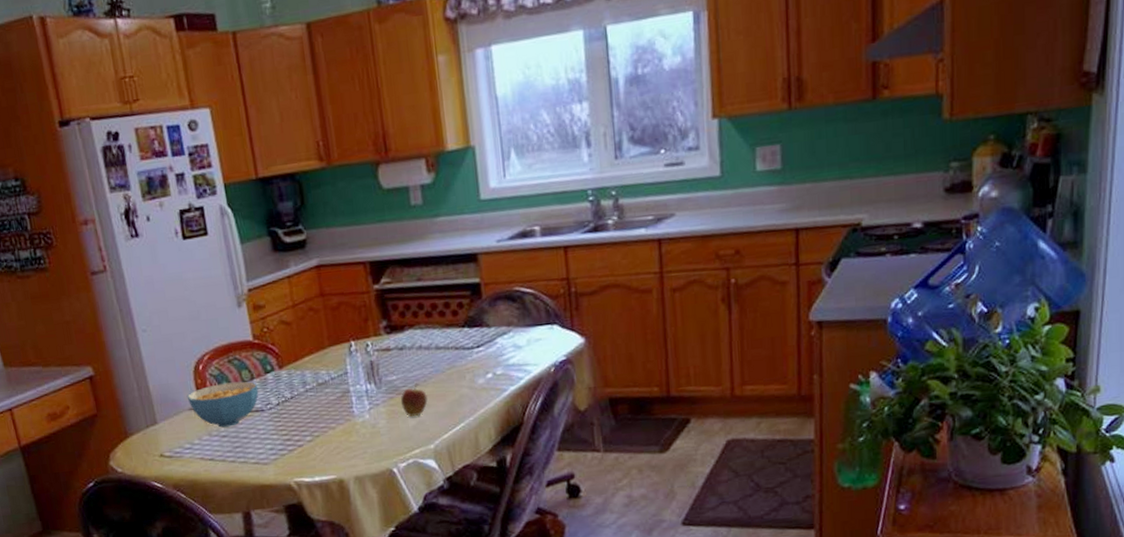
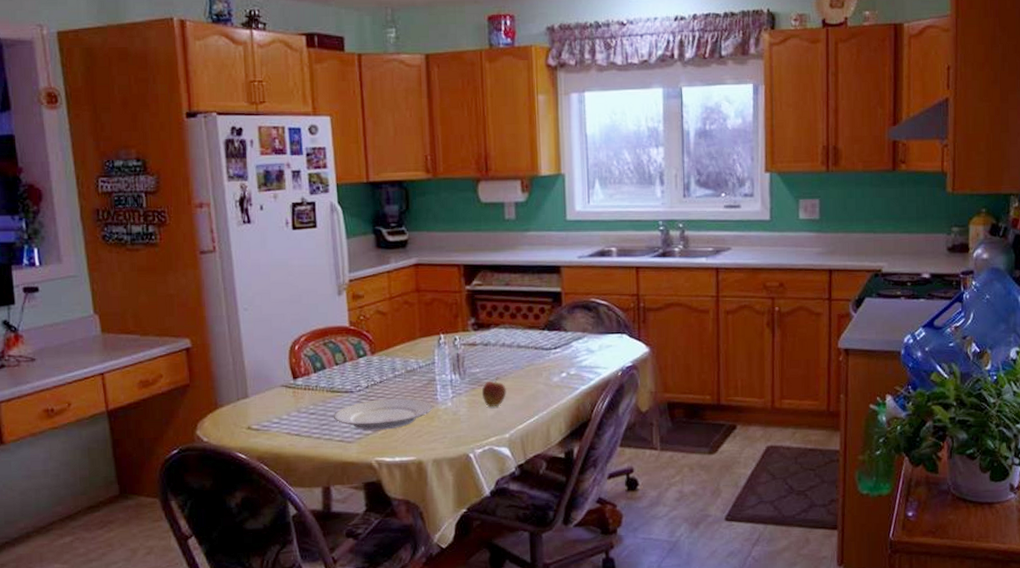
cereal bowl: present [186,381,259,428] -> none [280,363,350,405]
plate: none [245,413,350,451] -> present [333,398,433,430]

